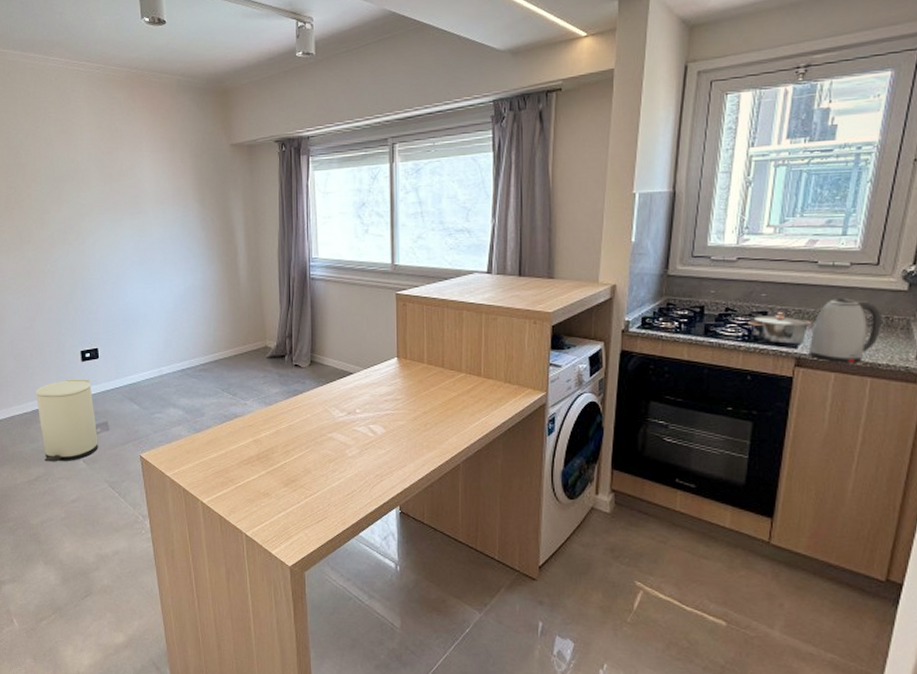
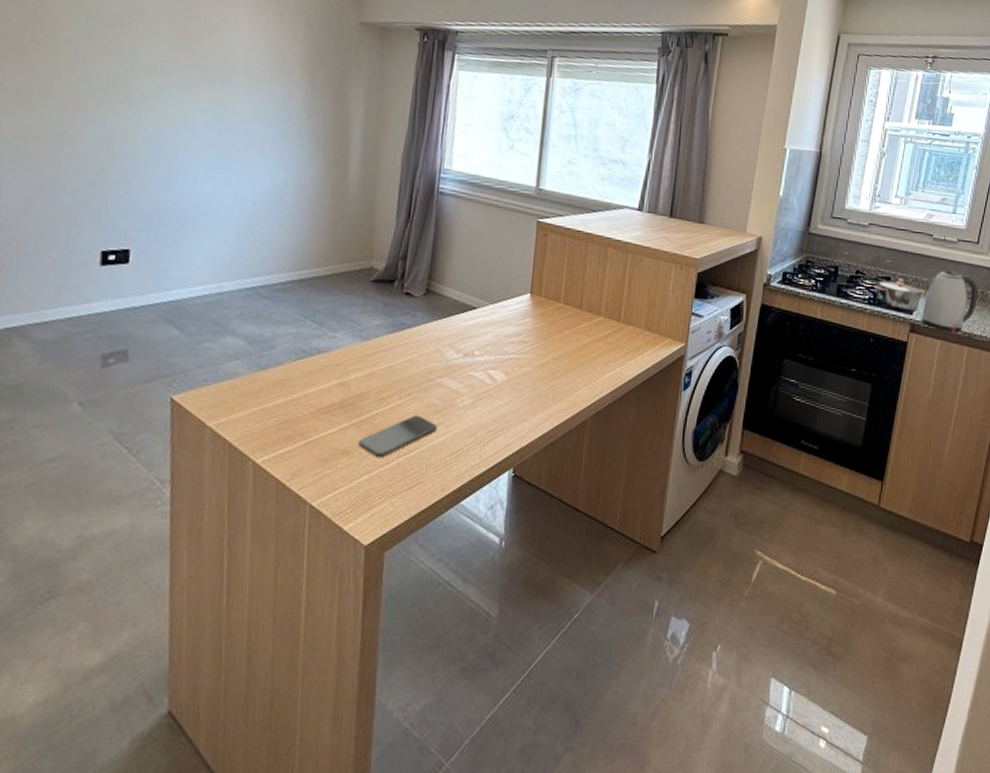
pedal bin: present [35,378,98,462] -> none [13,286,111,403]
smartphone: none [274,463,333,497] -> present [358,414,437,457]

